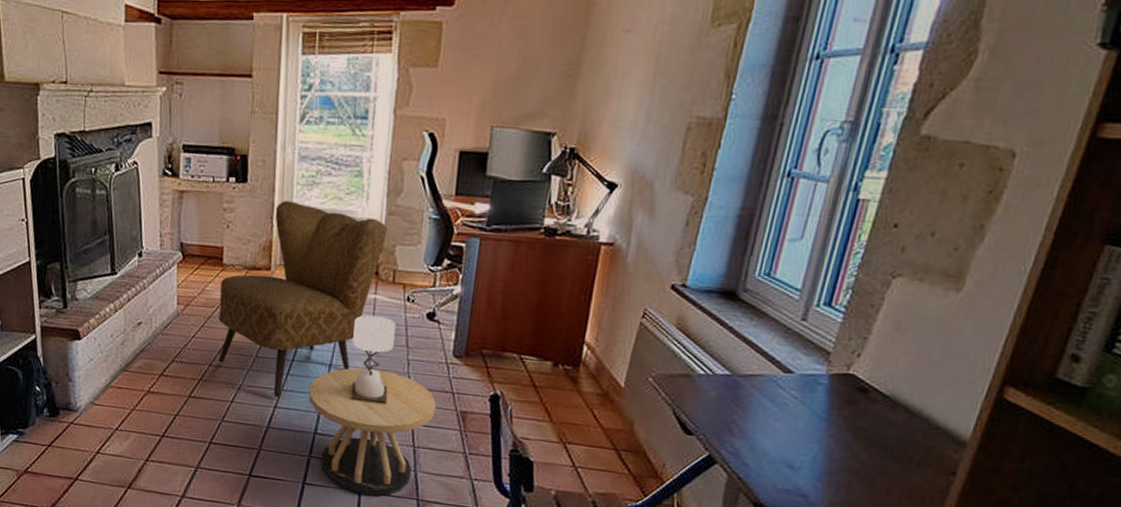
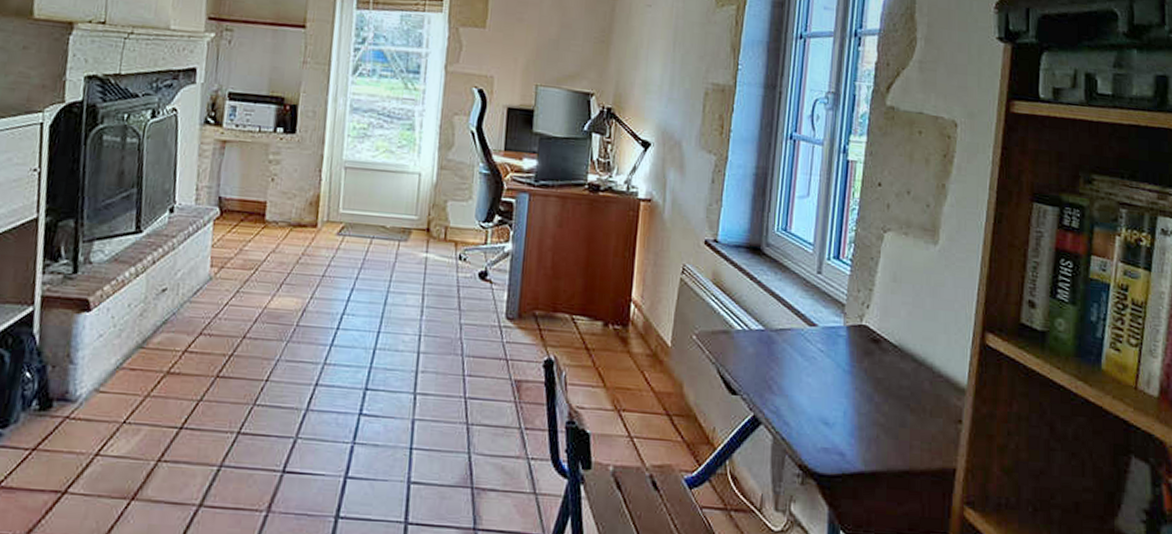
armchair: present [218,200,388,398] -> none [254,153,439,374]
side table: present [308,315,436,497] -> none [353,275,490,487]

